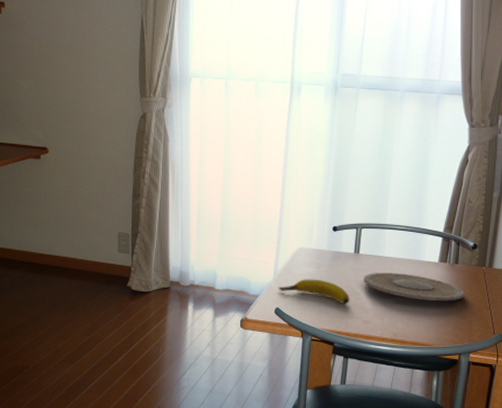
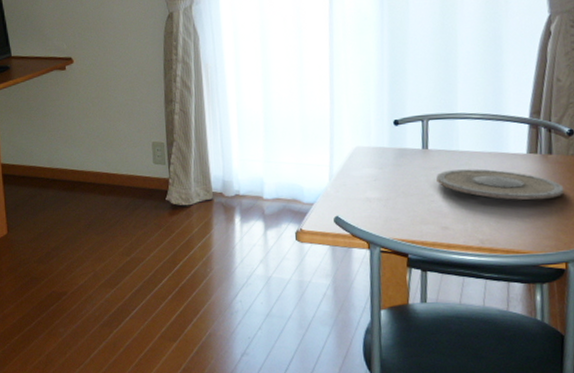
banana: present [278,279,350,305] -> none [335,181,423,209]

